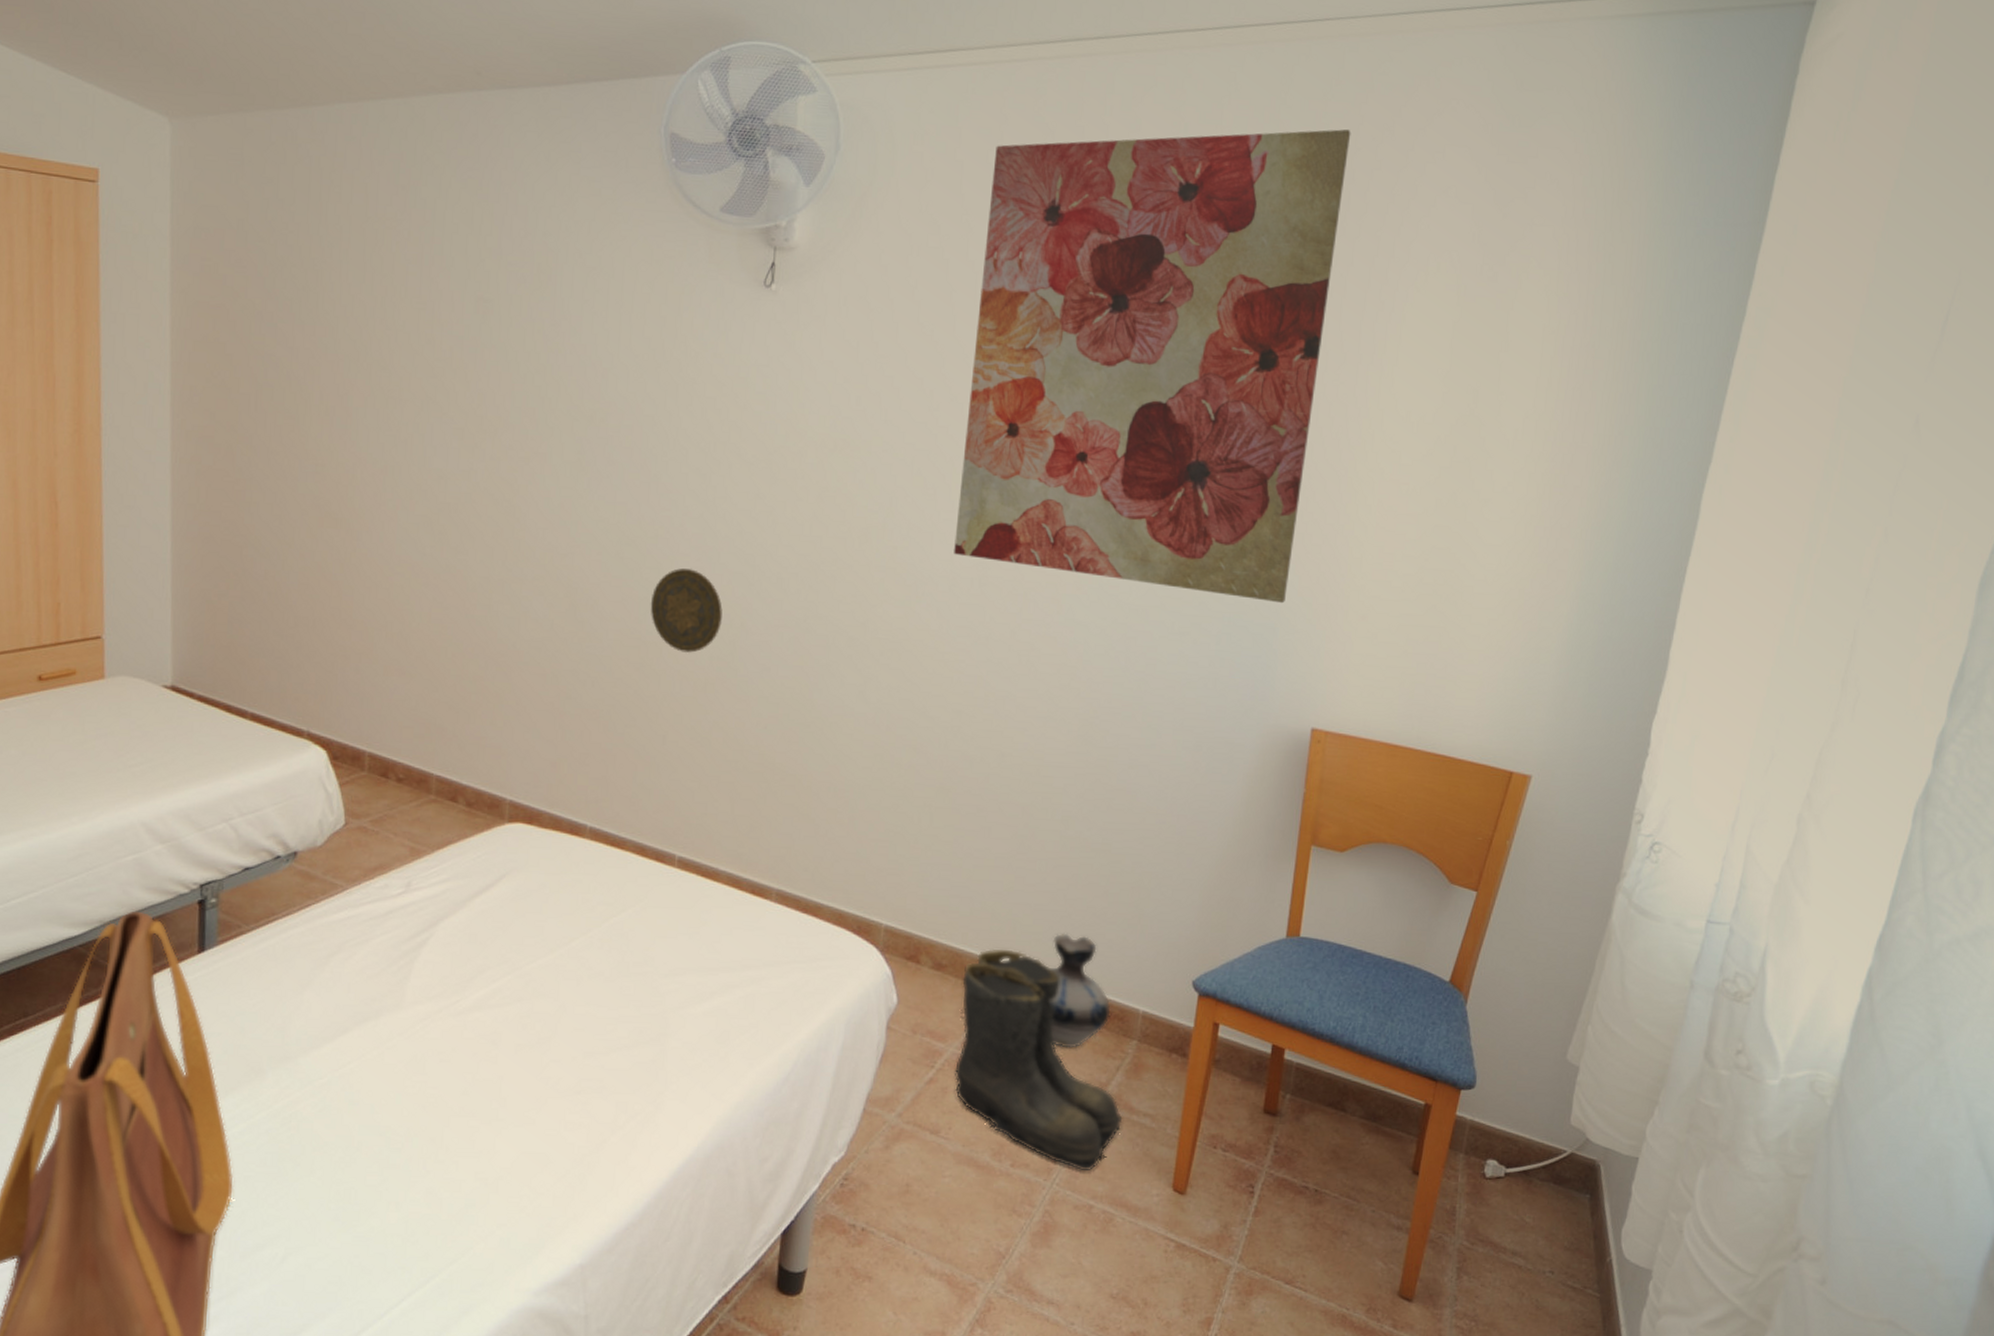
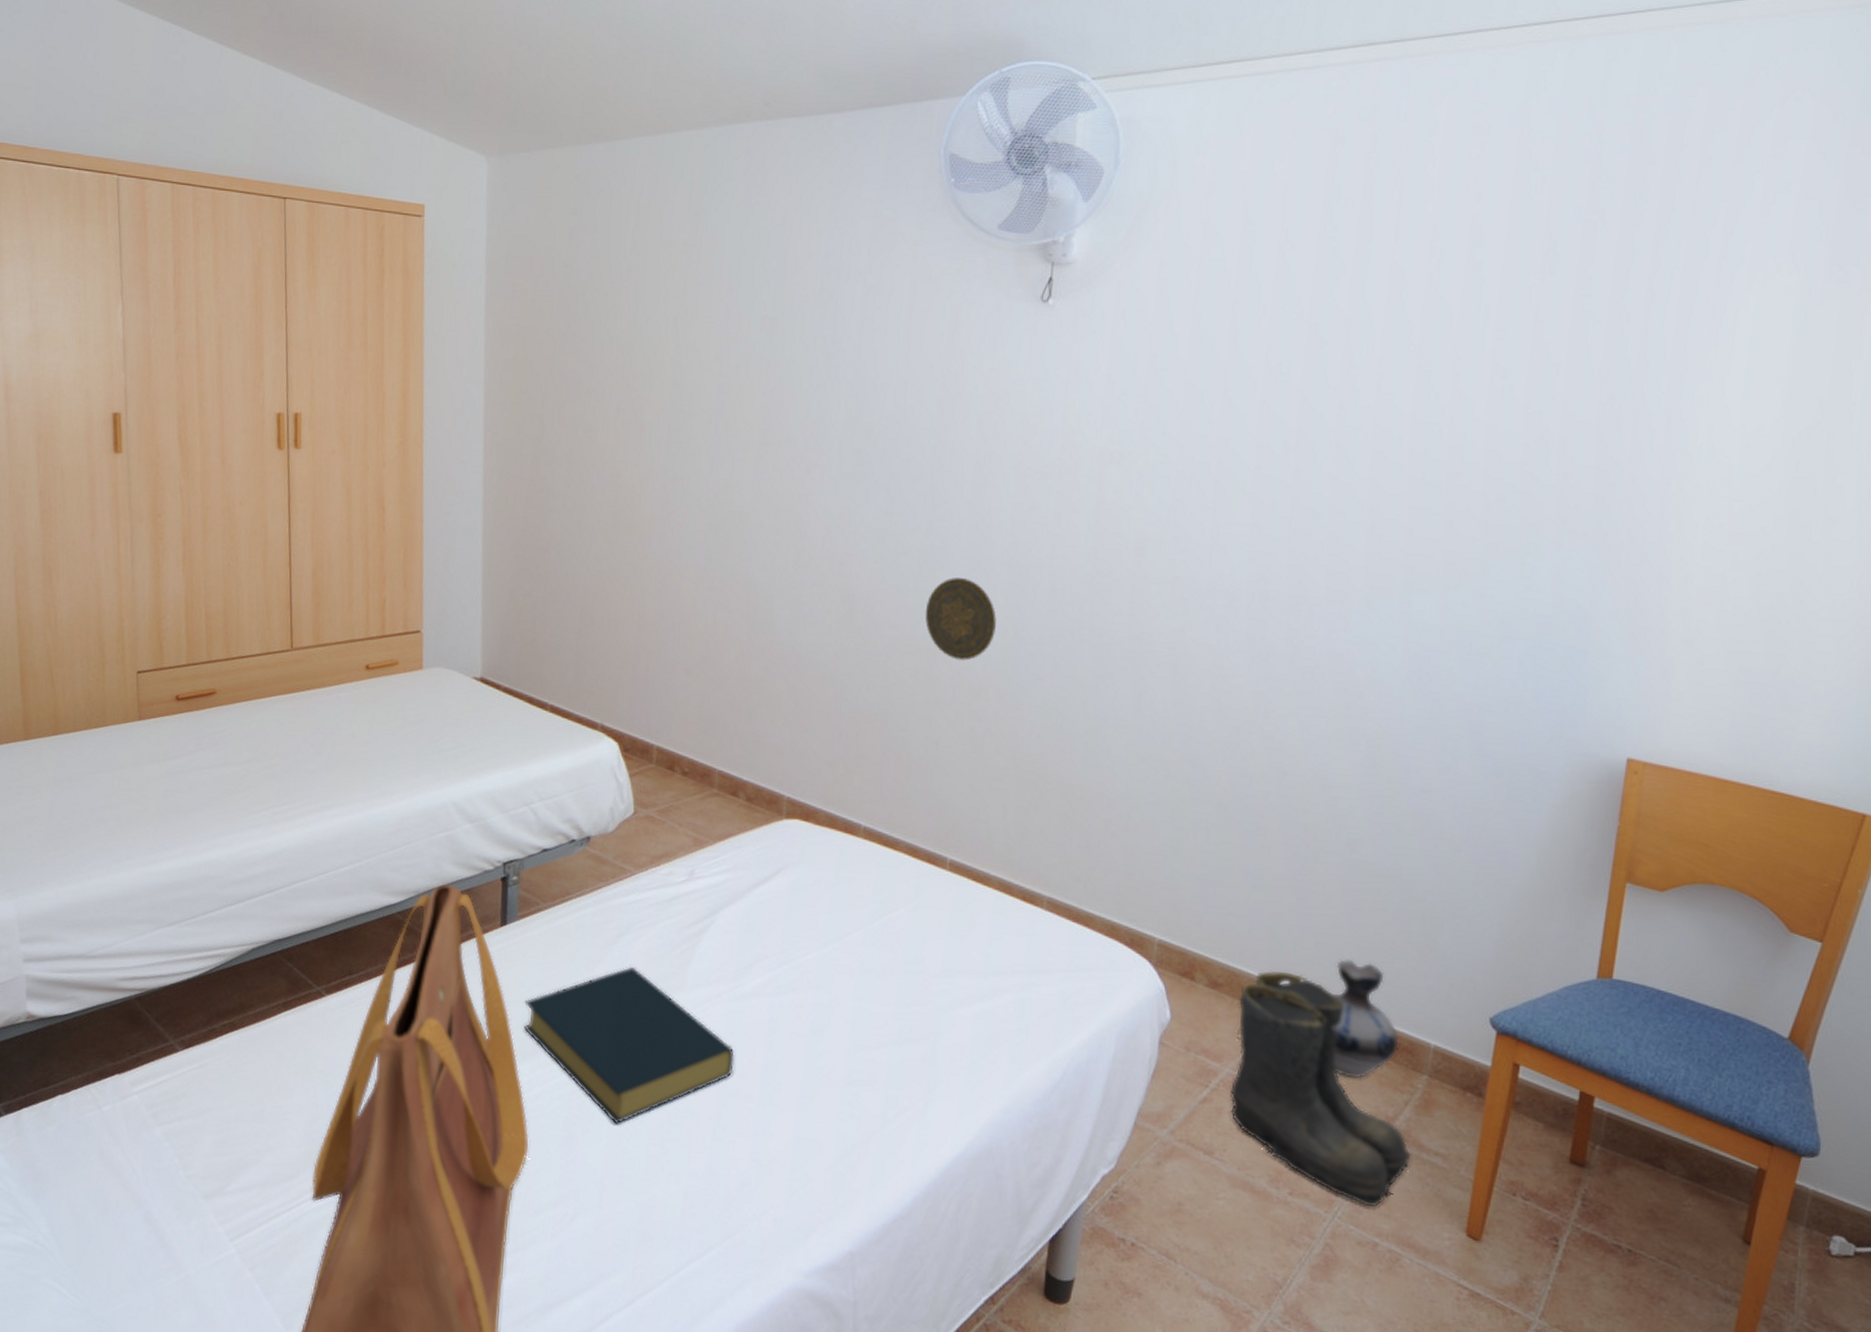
hardback book: none [226,986,457,1155] -> present [524,966,735,1125]
wall art: present [954,129,1351,604] -> none [1234,125,1677,626]

